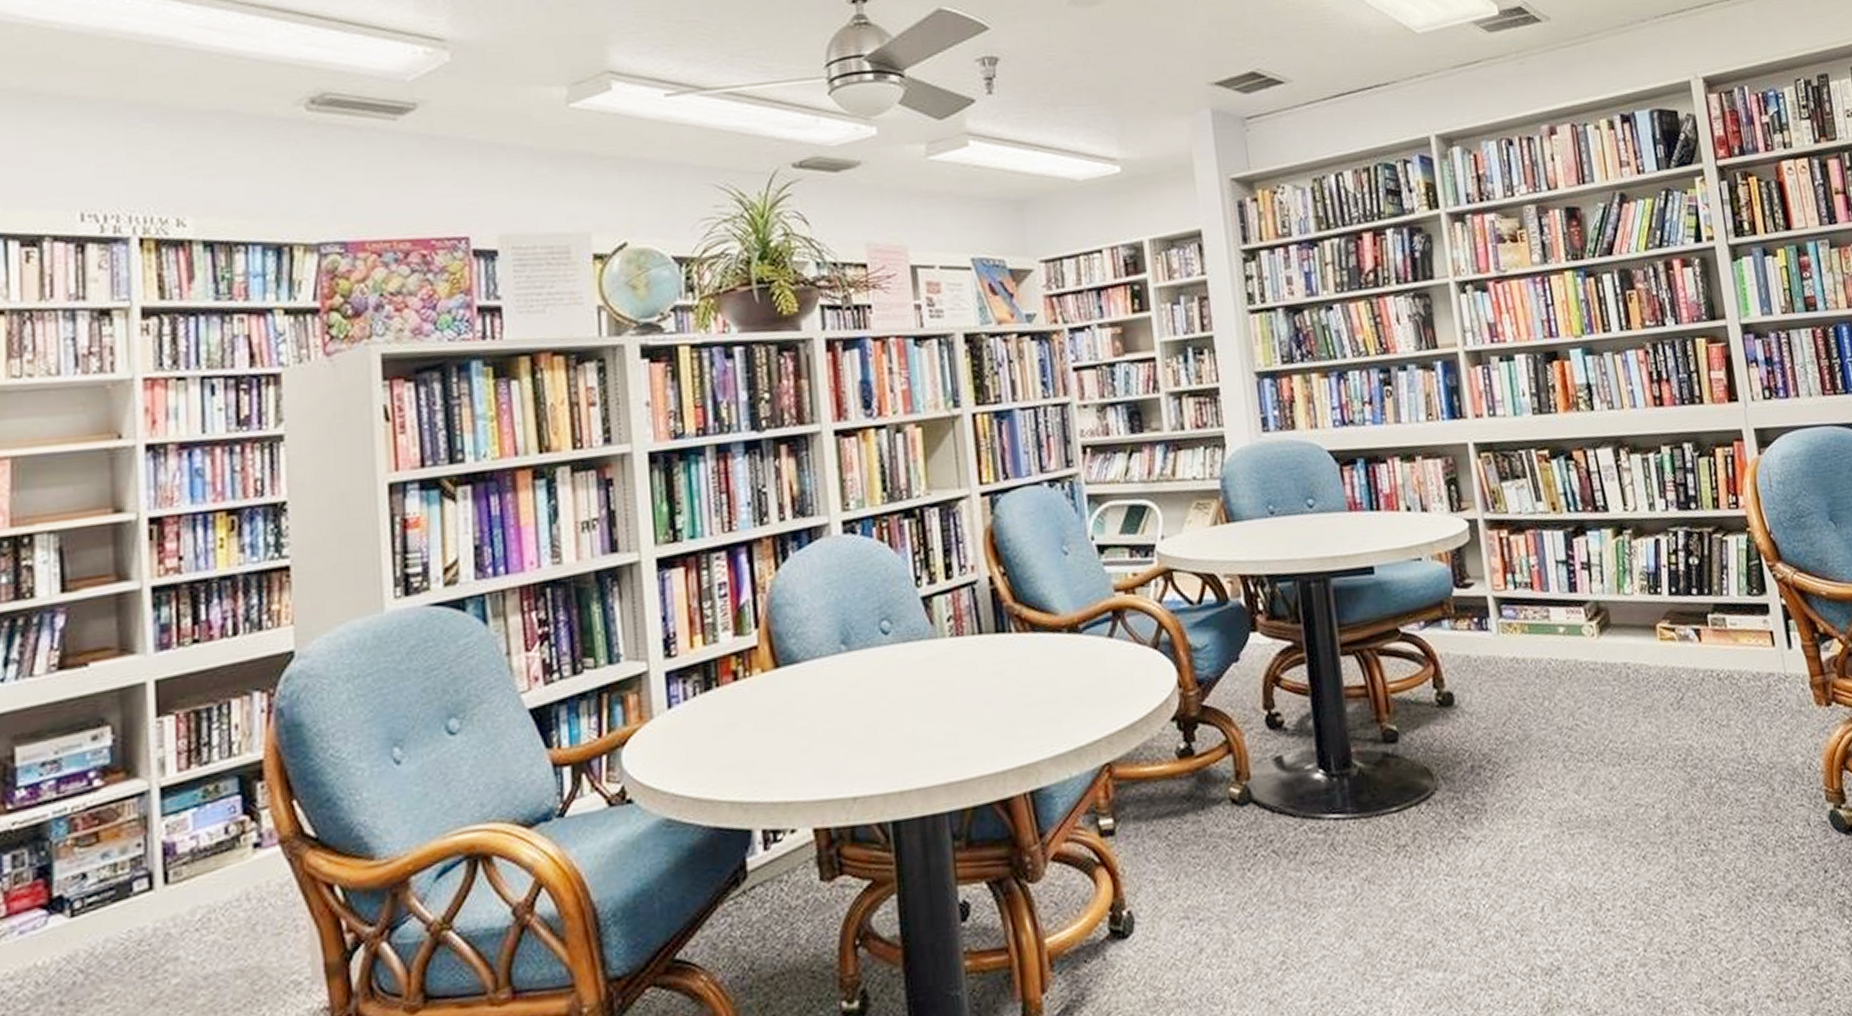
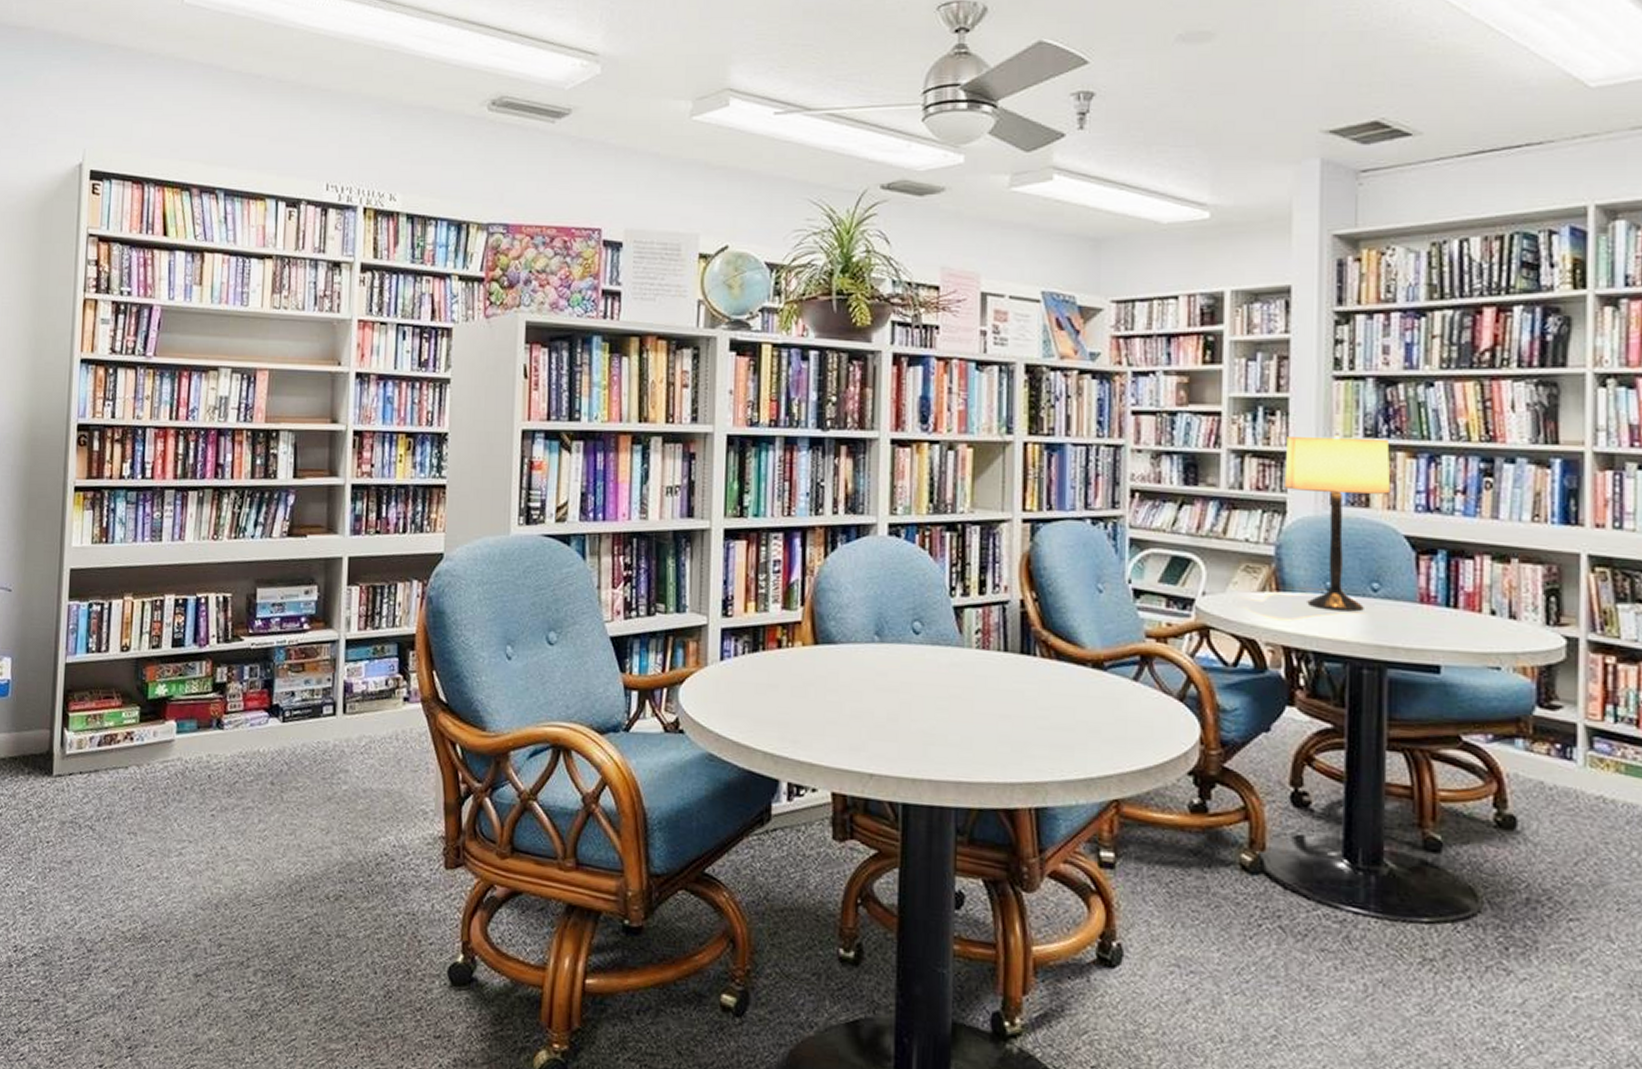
table lamp: none [1216,363,1311,534] -> present [1284,434,1391,613]

